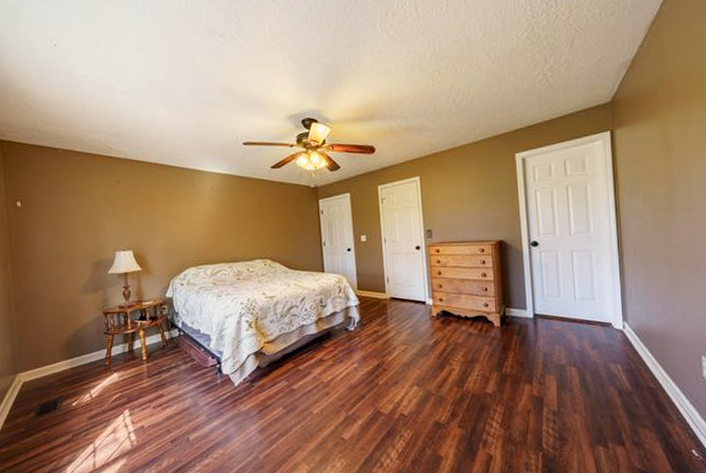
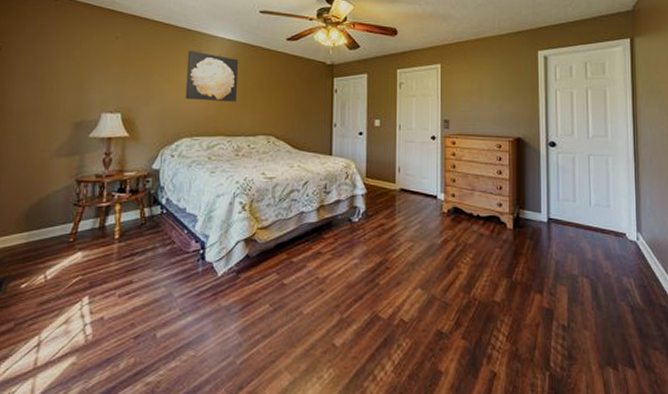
wall art: none [182,187,232,233] -> present [185,50,239,102]

